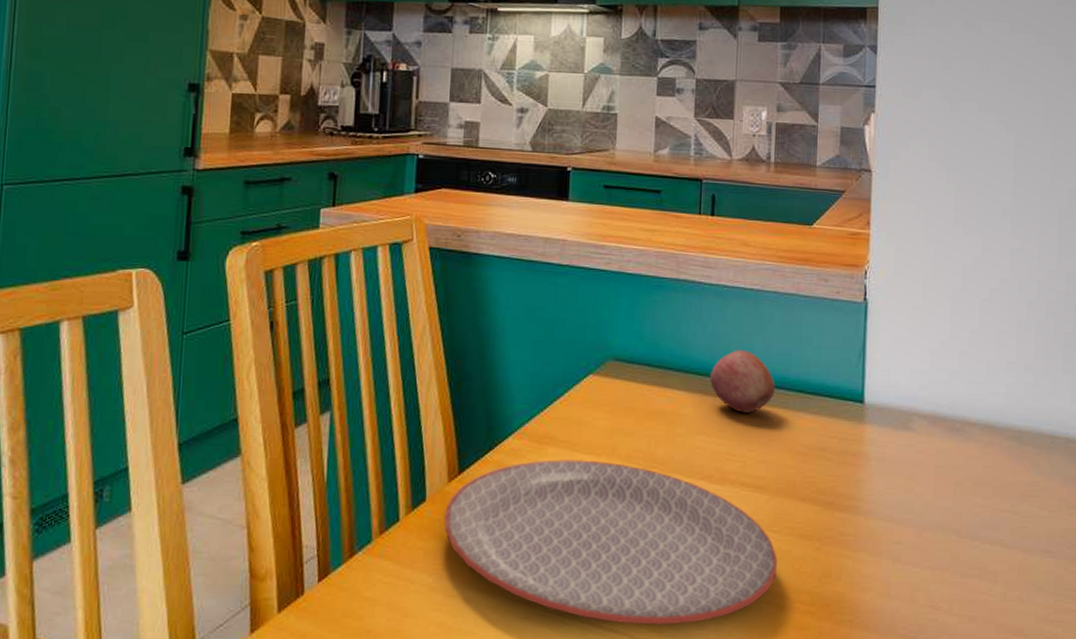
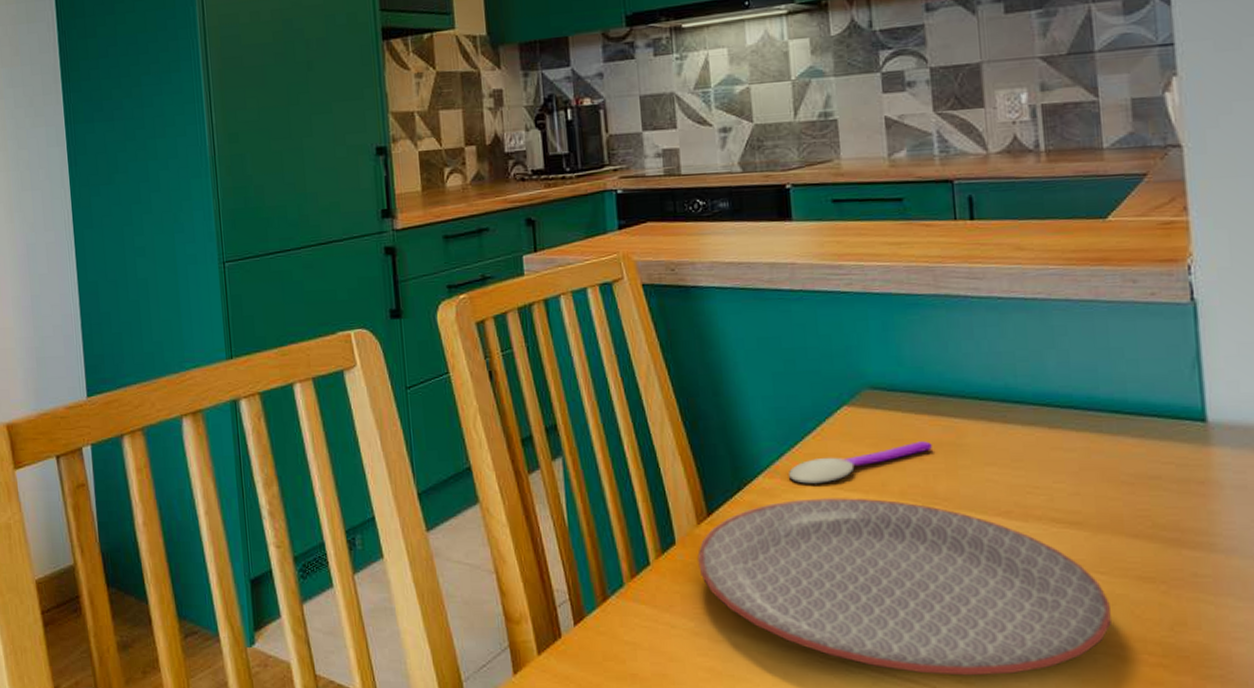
spoon: none [535,410,657,446] -> present [789,441,932,484]
fruit: present [709,350,775,413] -> none [992,368,1081,440]

